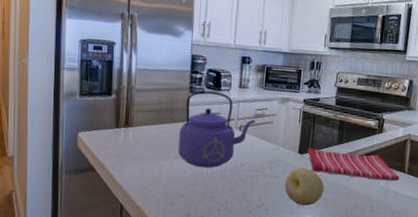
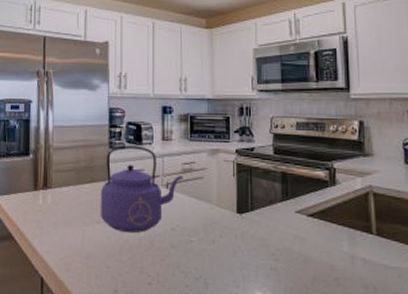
fruit: present [285,168,324,206] -> none [225,230,273,279]
dish towel: present [307,147,400,182] -> none [246,206,367,246]

